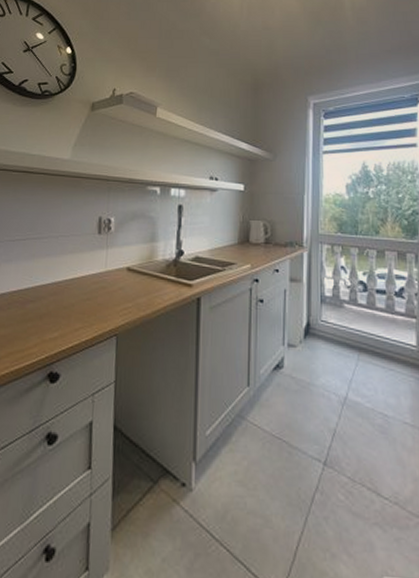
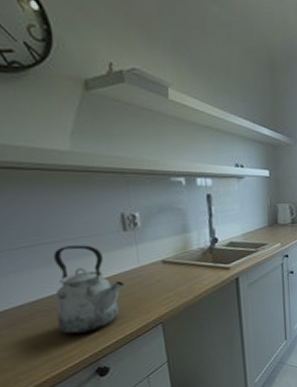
kettle: none [26,243,89,332] -> present [53,245,124,335]

